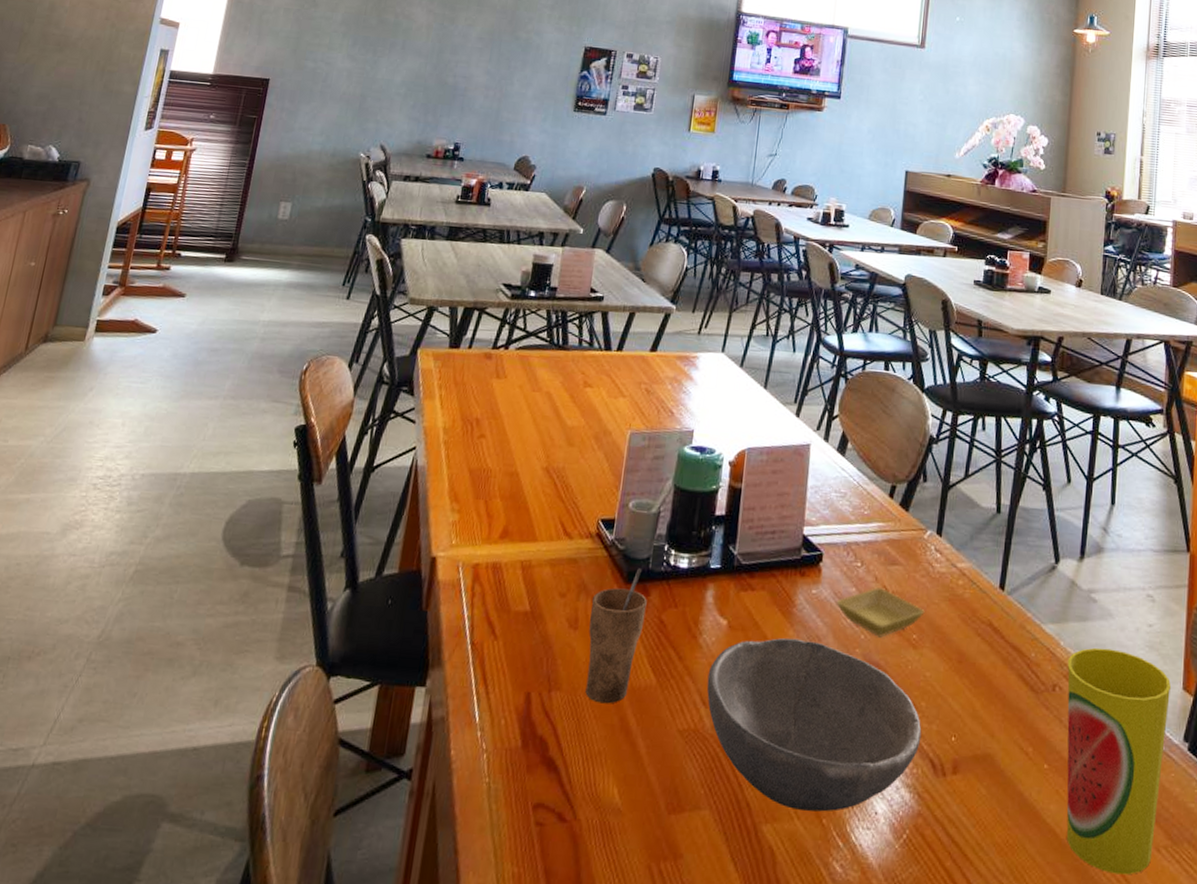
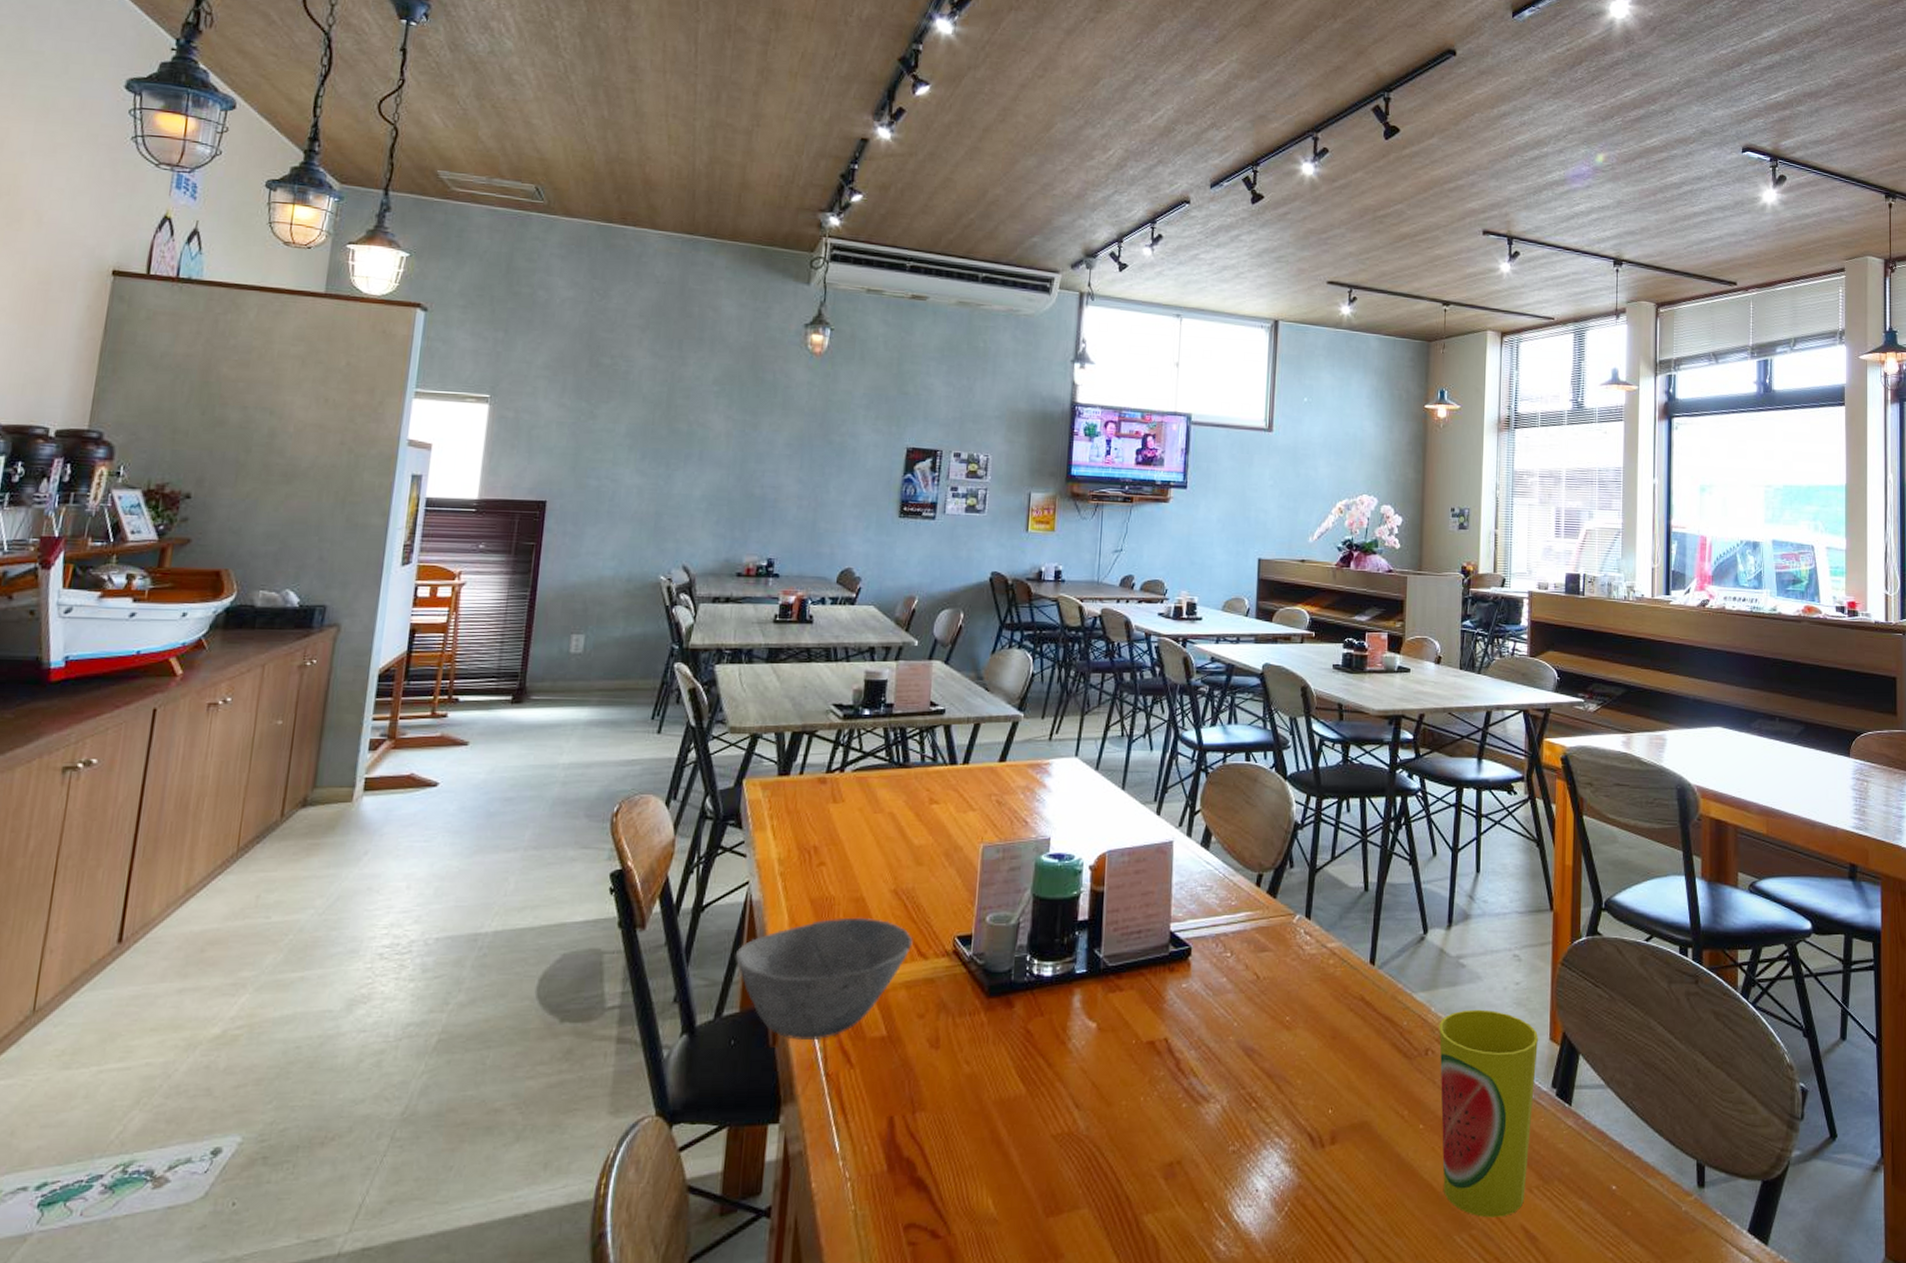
bowl: none [398,490,560,608] -> present [734,917,913,1041]
cup: present [585,568,647,704] -> none [951,981,1011,1119]
bowl: present [706,638,922,812] -> none [1079,1033,1299,1197]
saucer: present [836,587,925,638] -> none [1207,974,1297,1023]

